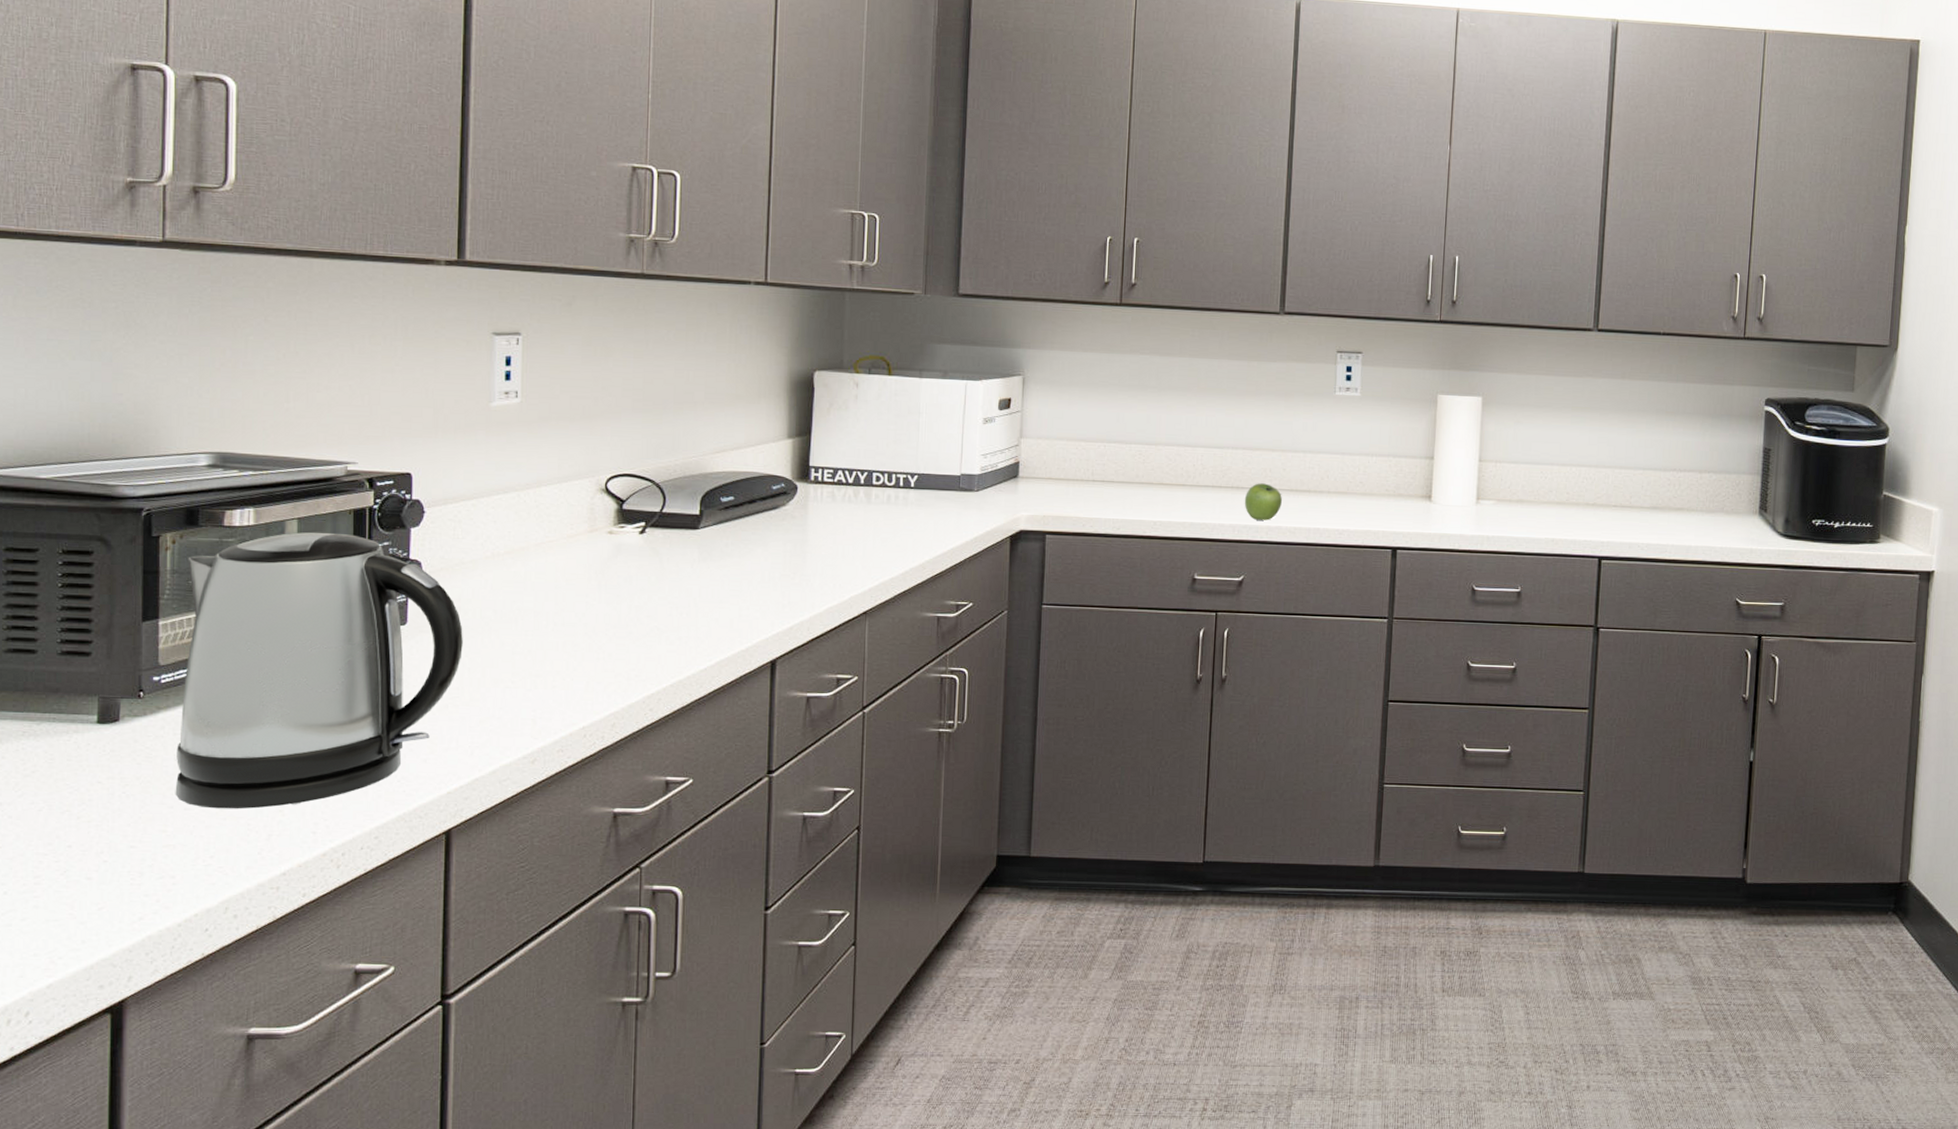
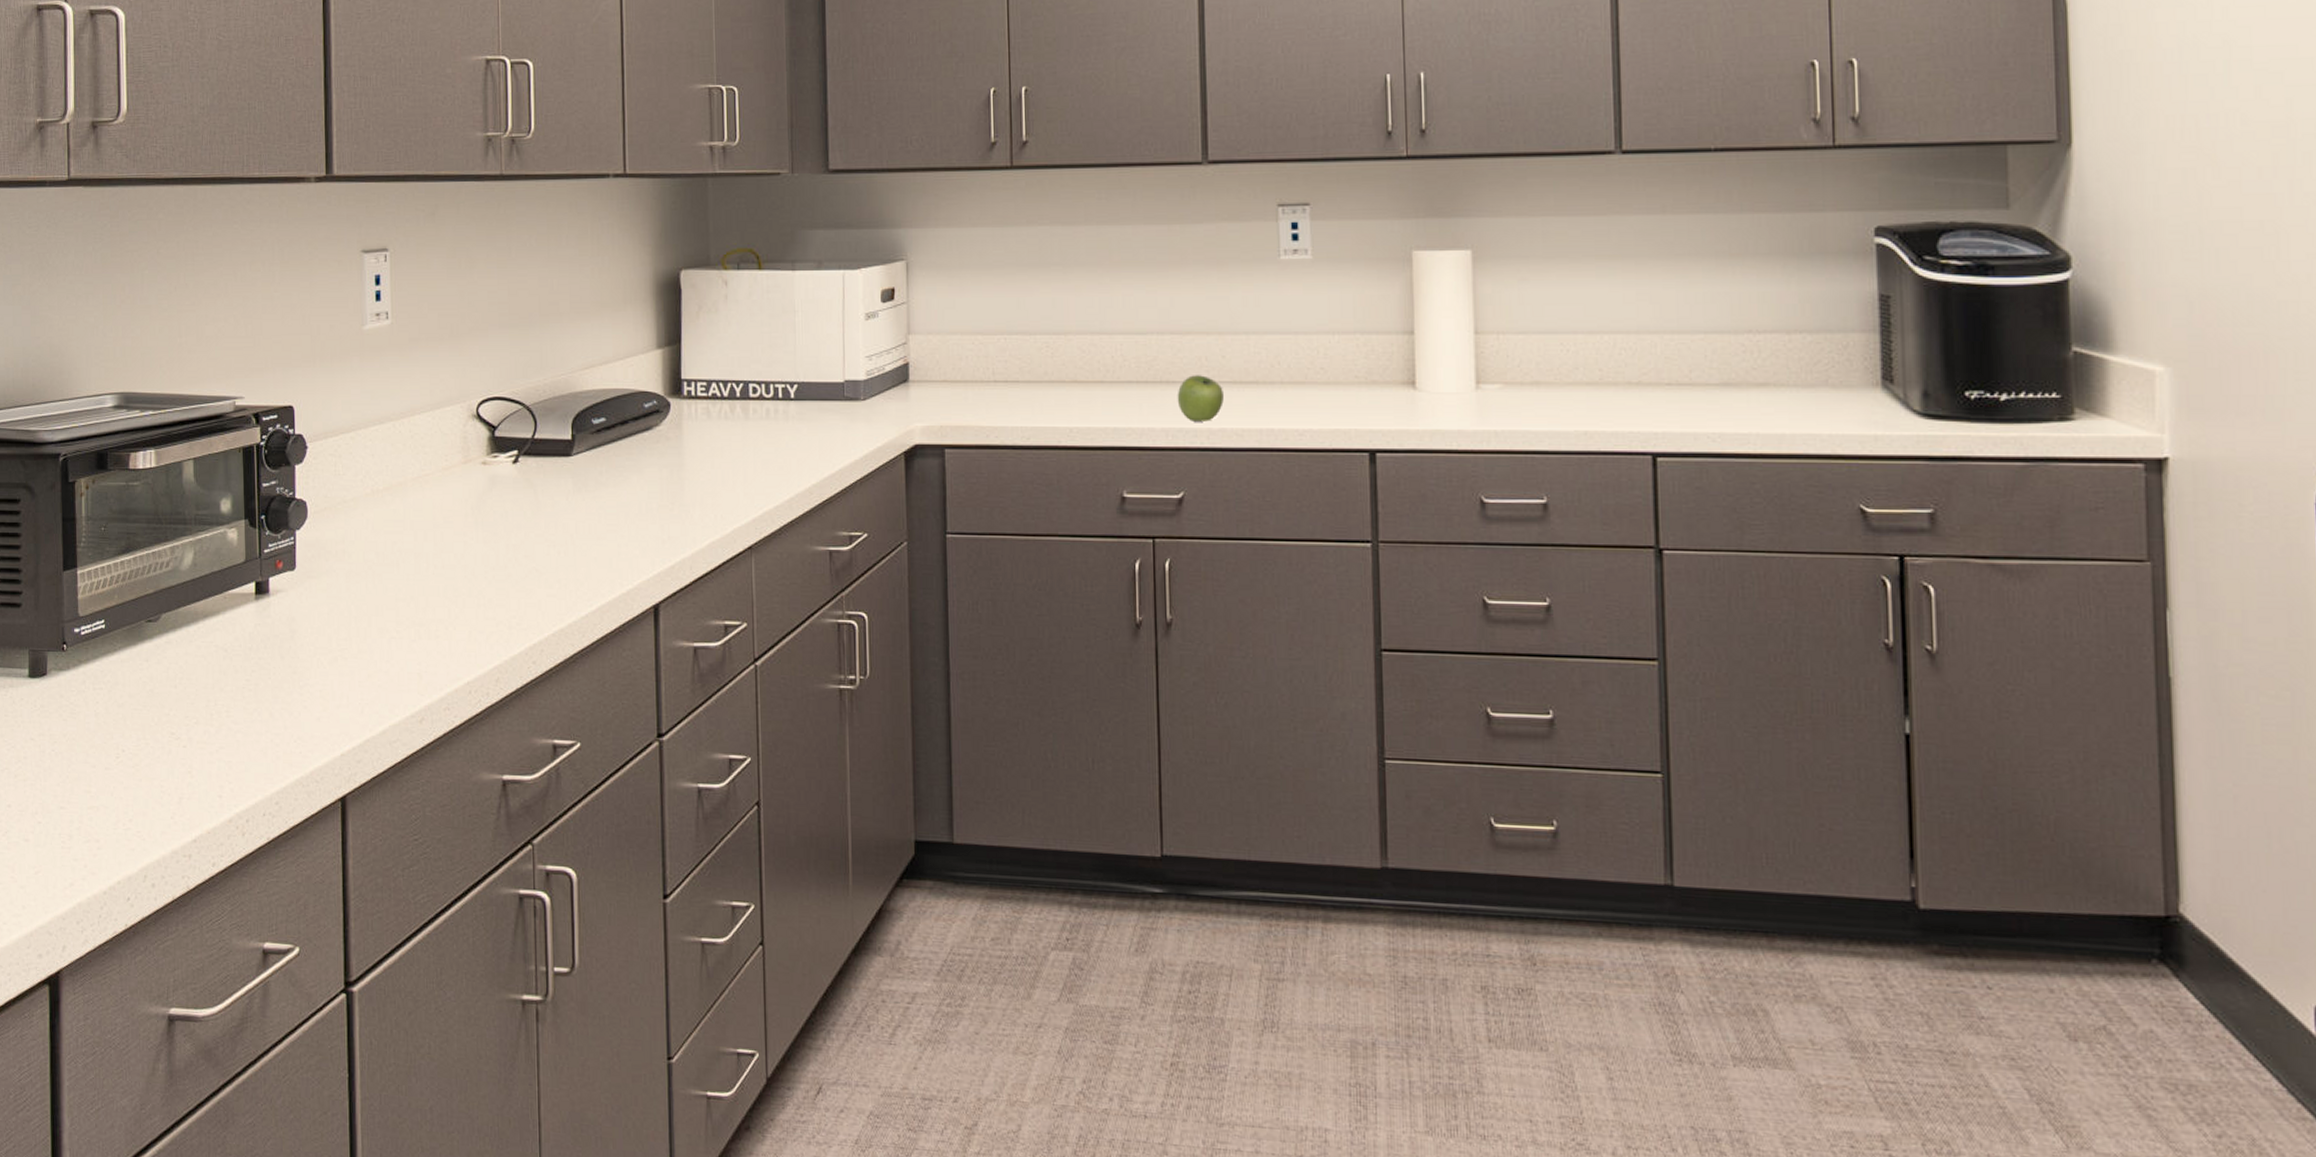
kettle: present [175,531,463,810] -> none [96,472,349,770]

